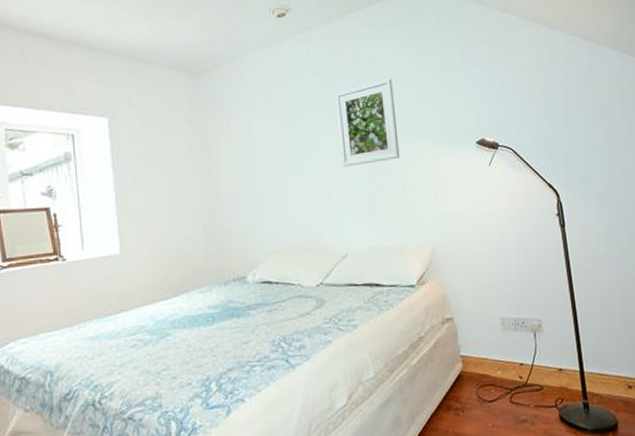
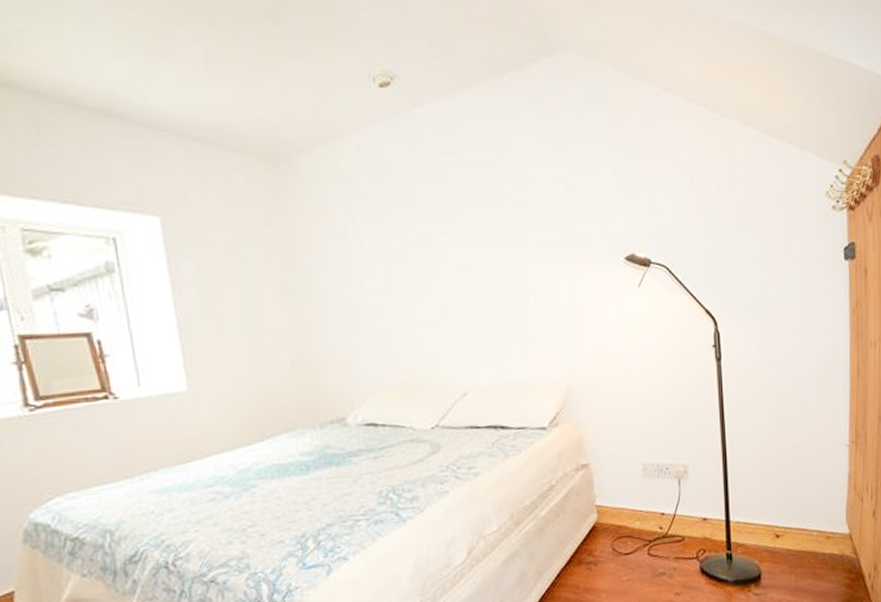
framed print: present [336,79,400,167] -> none [455,175,533,286]

